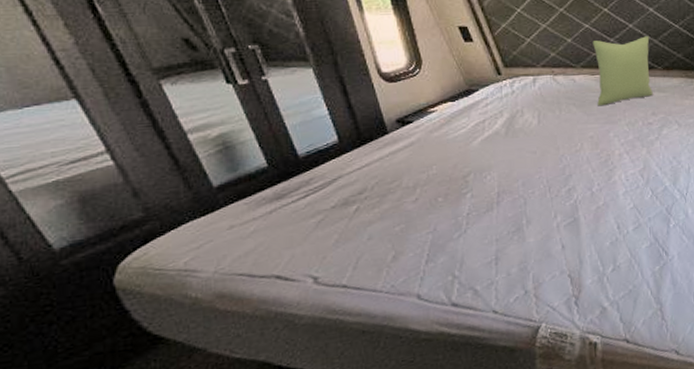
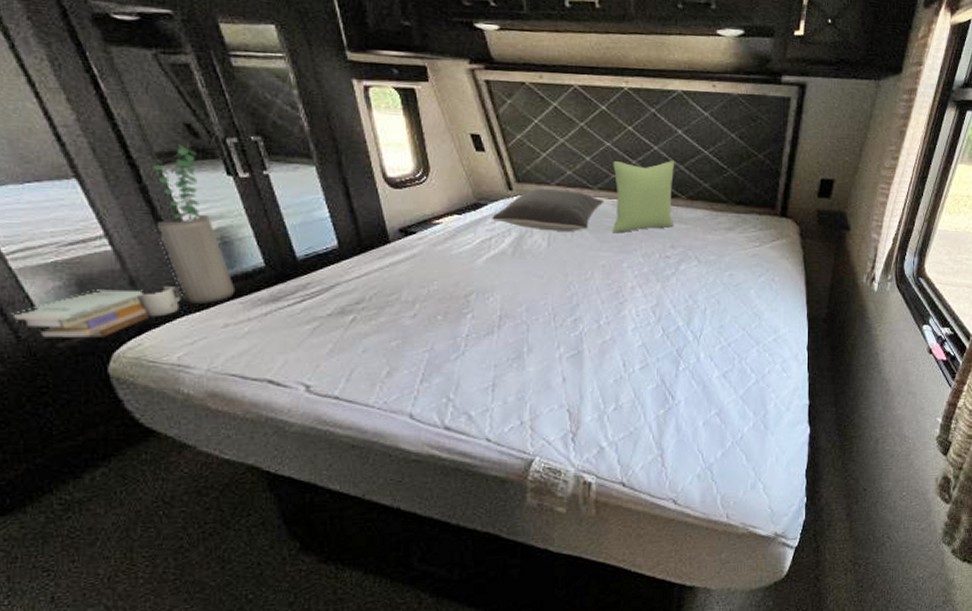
books: none [11,201,155,257] -> present [10,289,150,339]
mug: none [141,194,186,226] -> present [138,286,181,317]
vase: none [150,50,240,210] -> present [150,135,236,305]
pillow: none [484,70,588,109] -> present [492,188,604,231]

